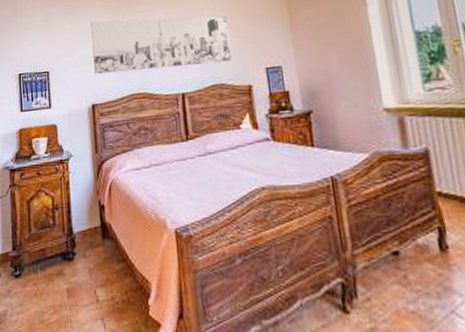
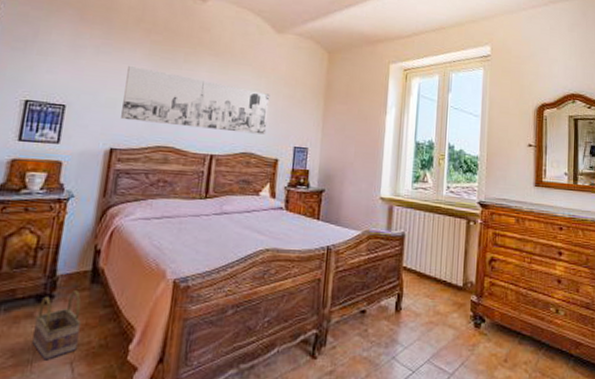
basket: none [64,247,104,316] -> present [32,290,82,360]

